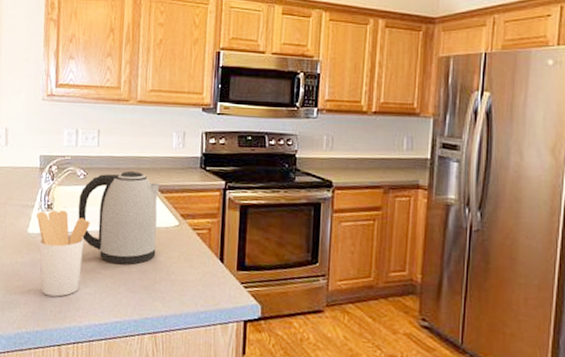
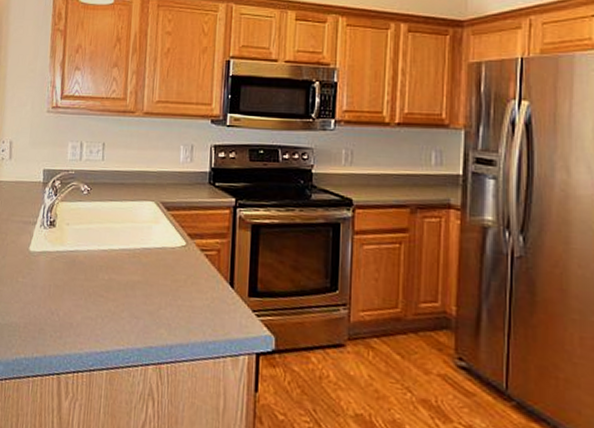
utensil holder: present [36,210,90,297] -> none [38,227,93,321]
kettle: present [78,170,160,265] -> none [81,186,167,288]

